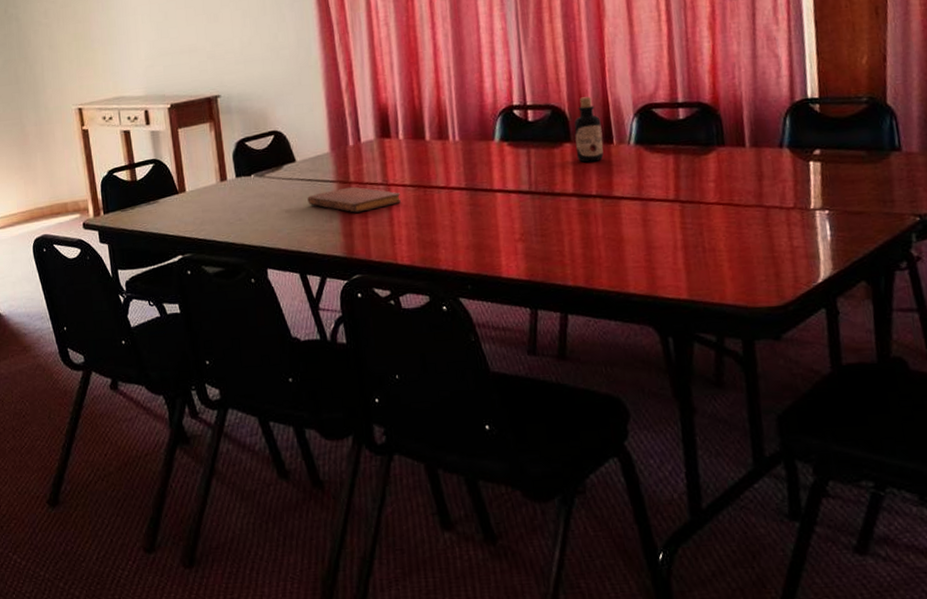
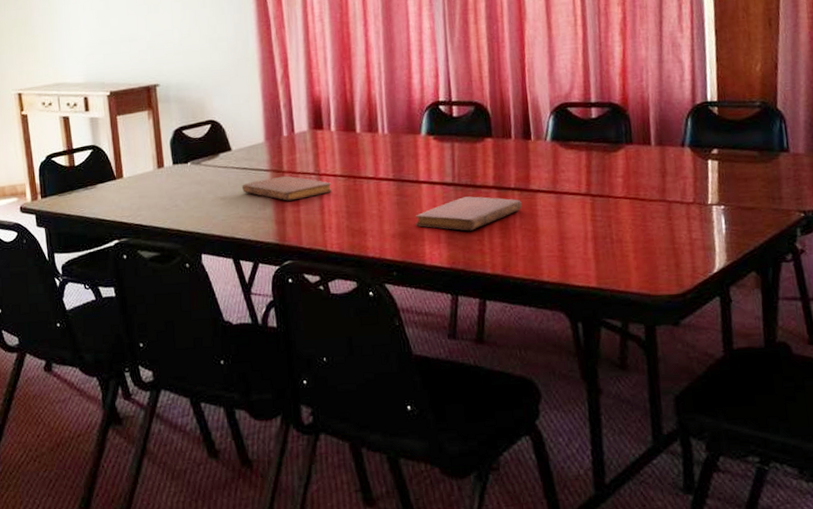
notebook: none [489,204,605,242] -> present [415,196,522,231]
bottle: present [574,96,604,162] -> none [495,94,522,157]

